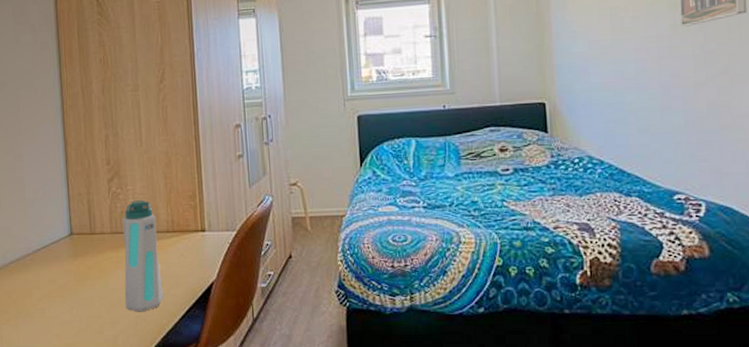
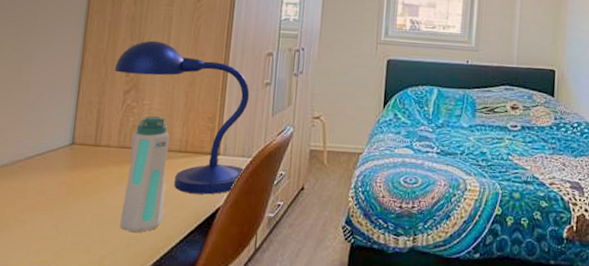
desk lamp: none [95,127,232,271] -> present [114,40,250,195]

